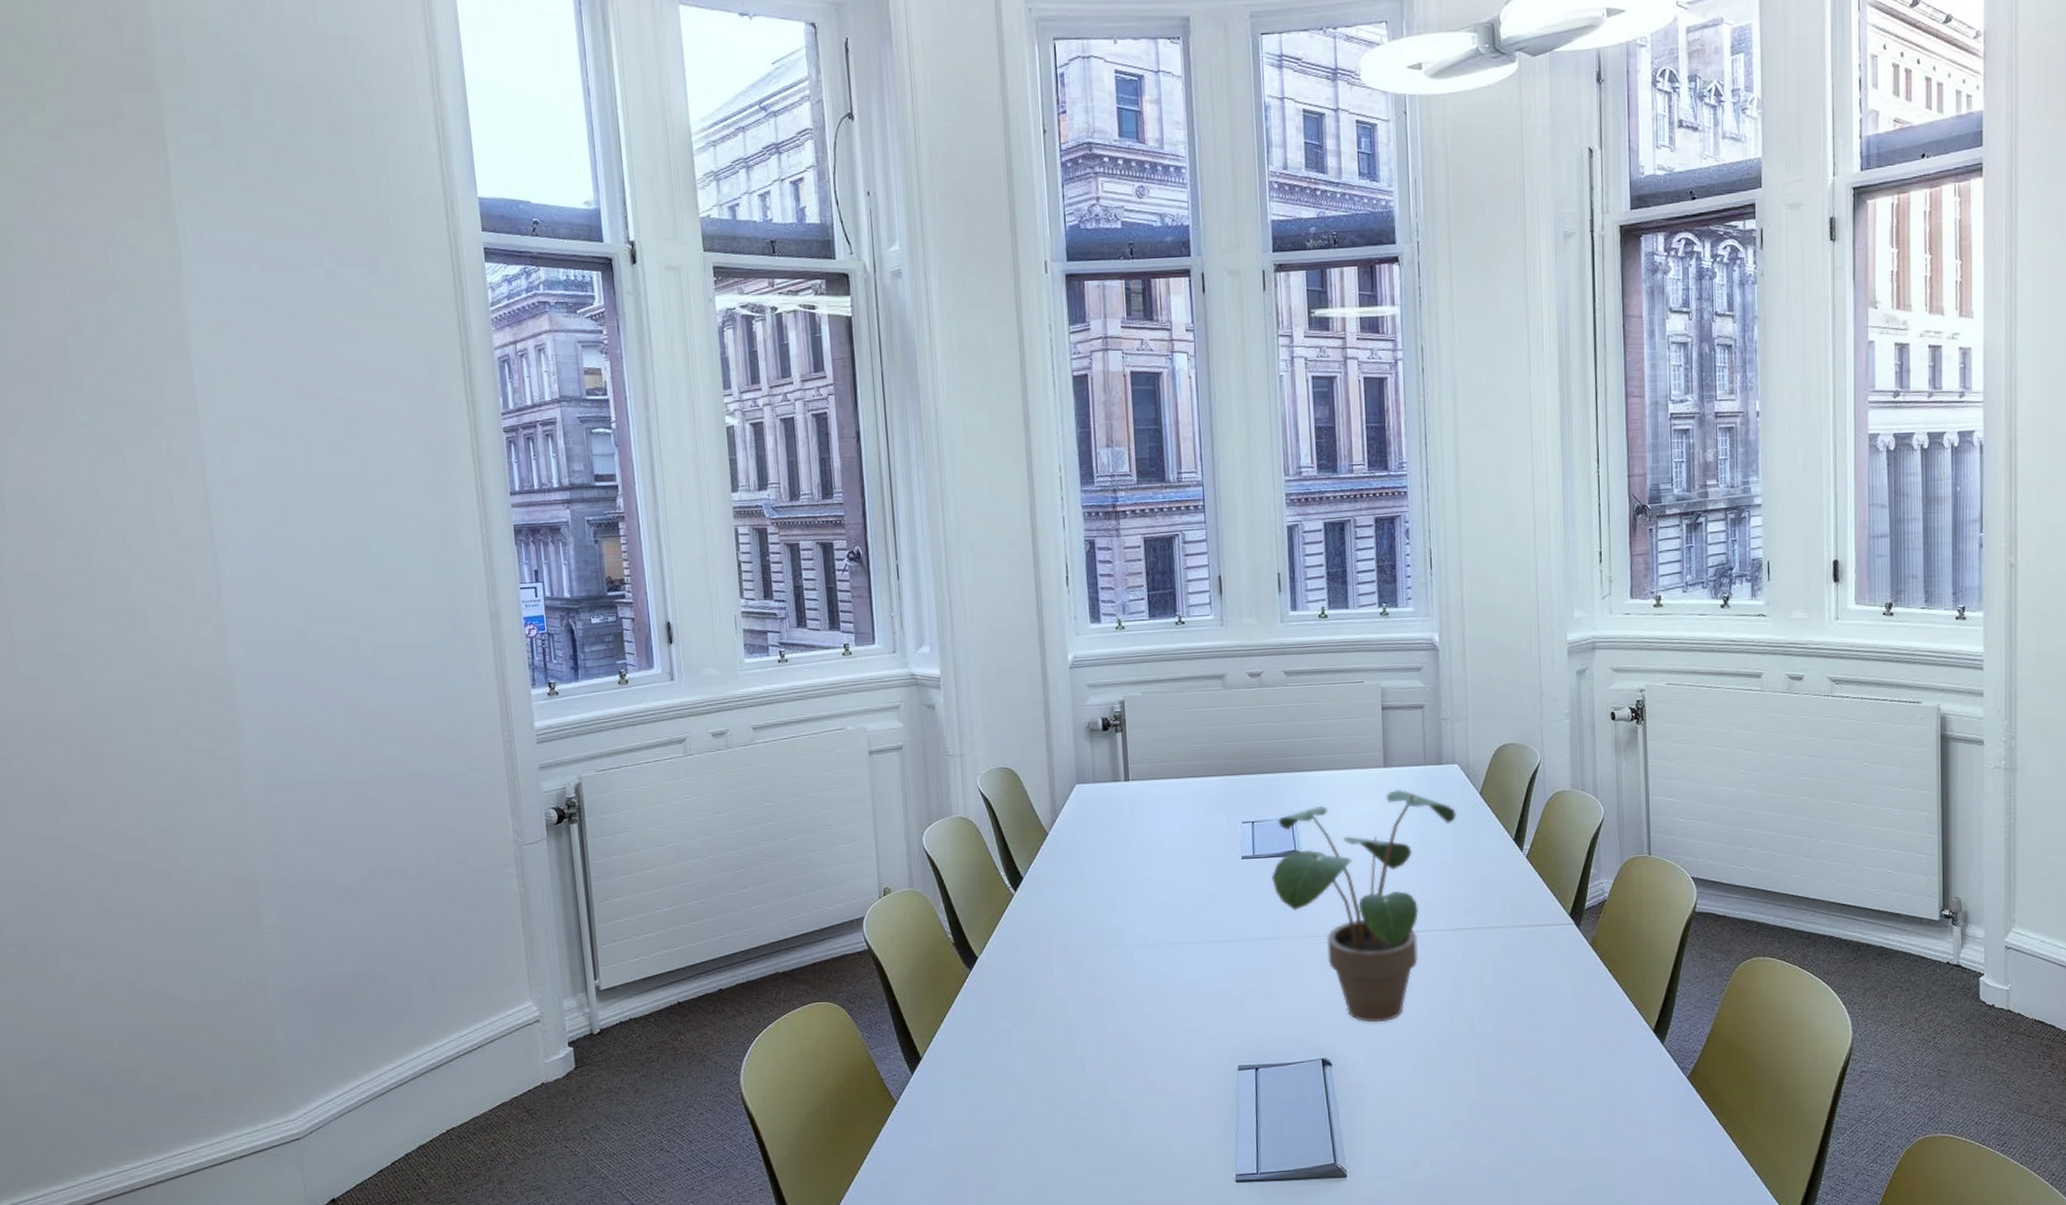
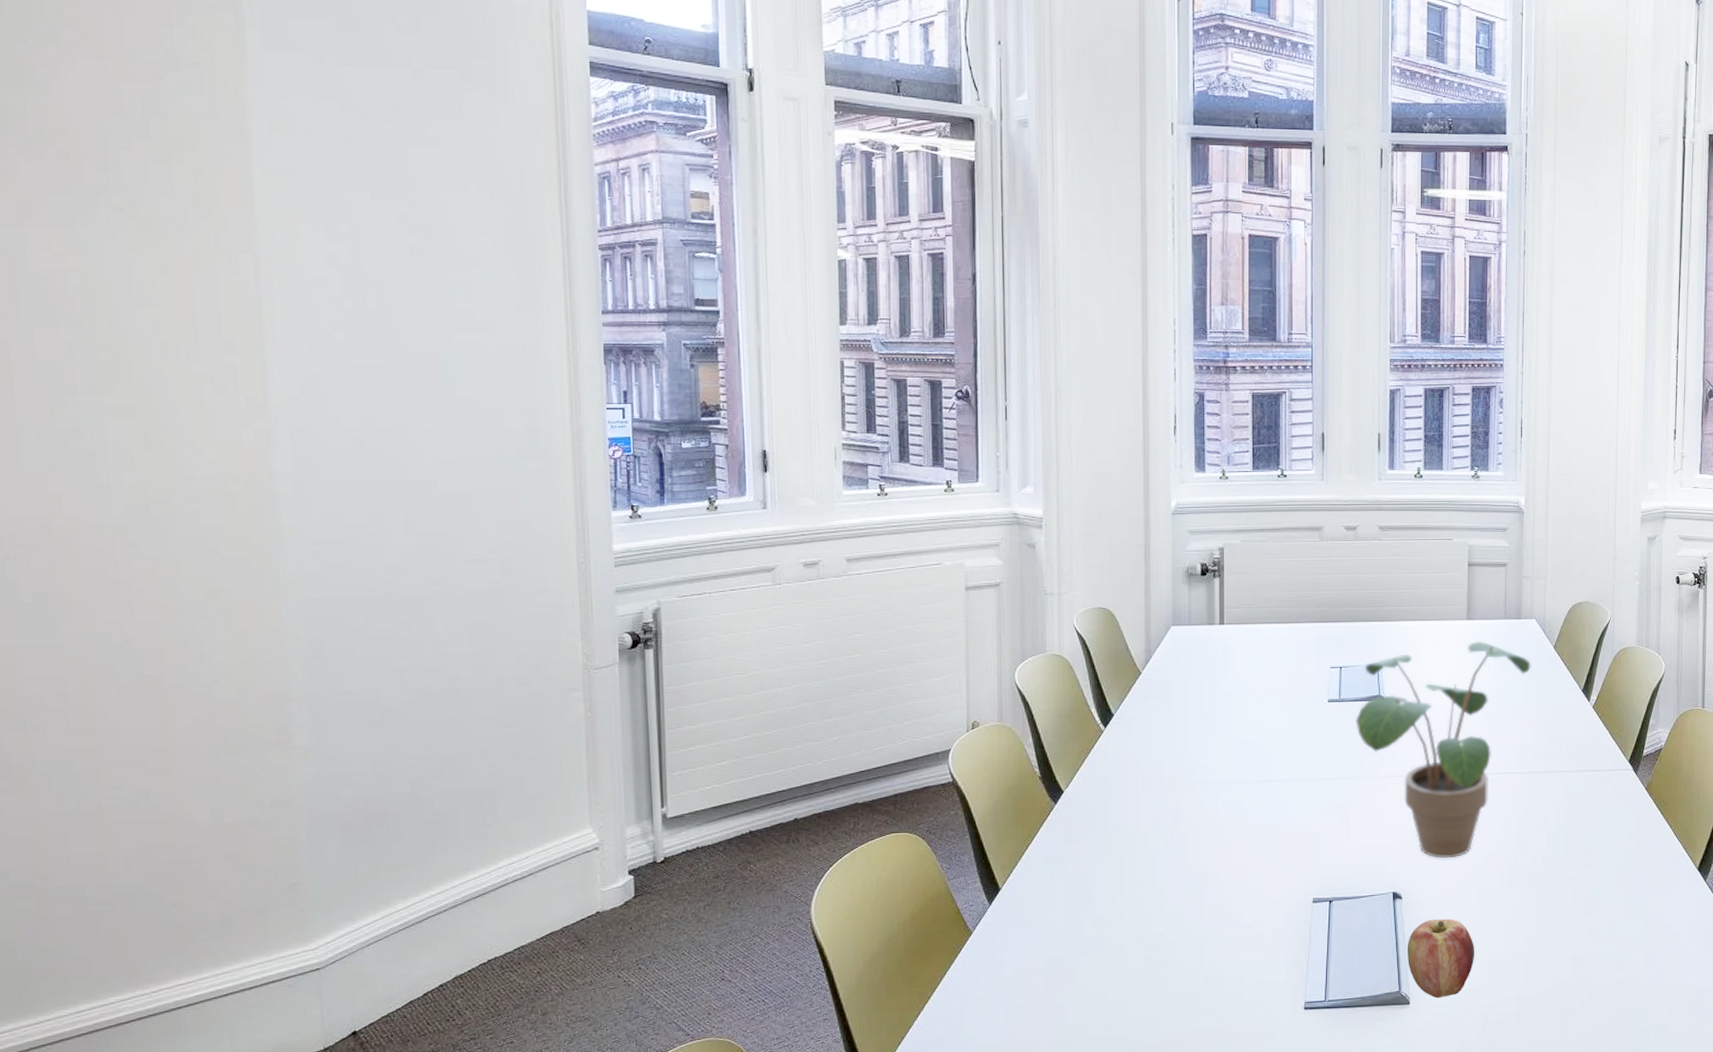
apple: none [1340,1086,1414,1171] -> present [1406,918,1475,998]

